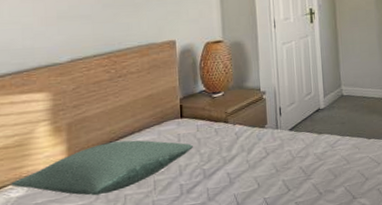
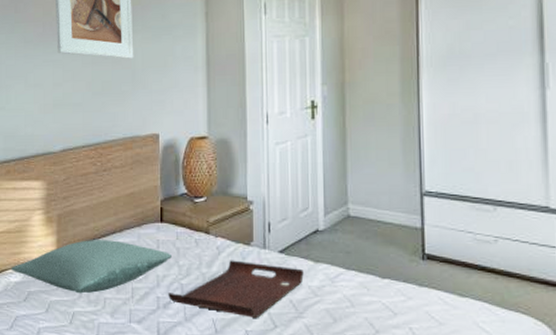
serving tray: none [191,140,310,187] -> present [168,260,304,318]

